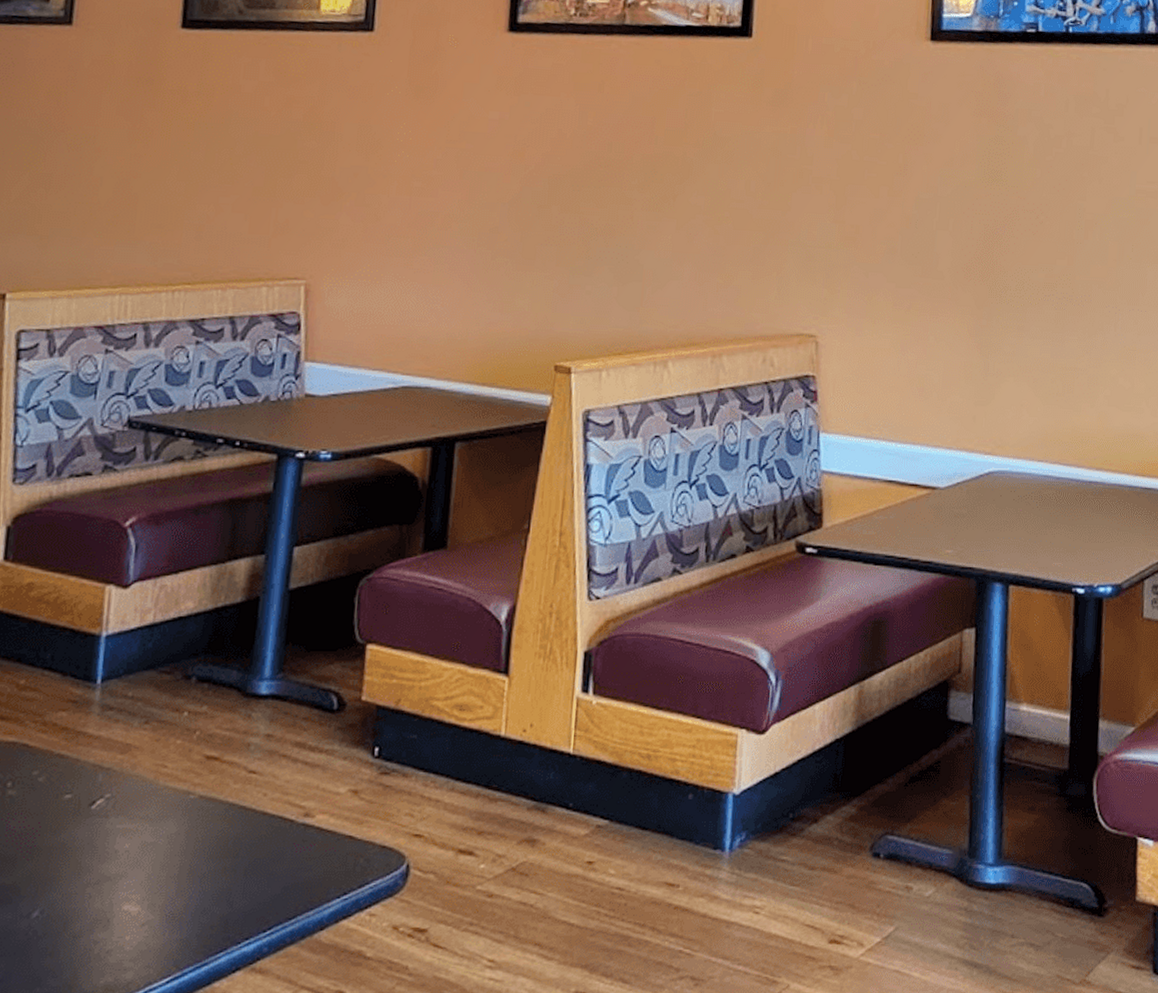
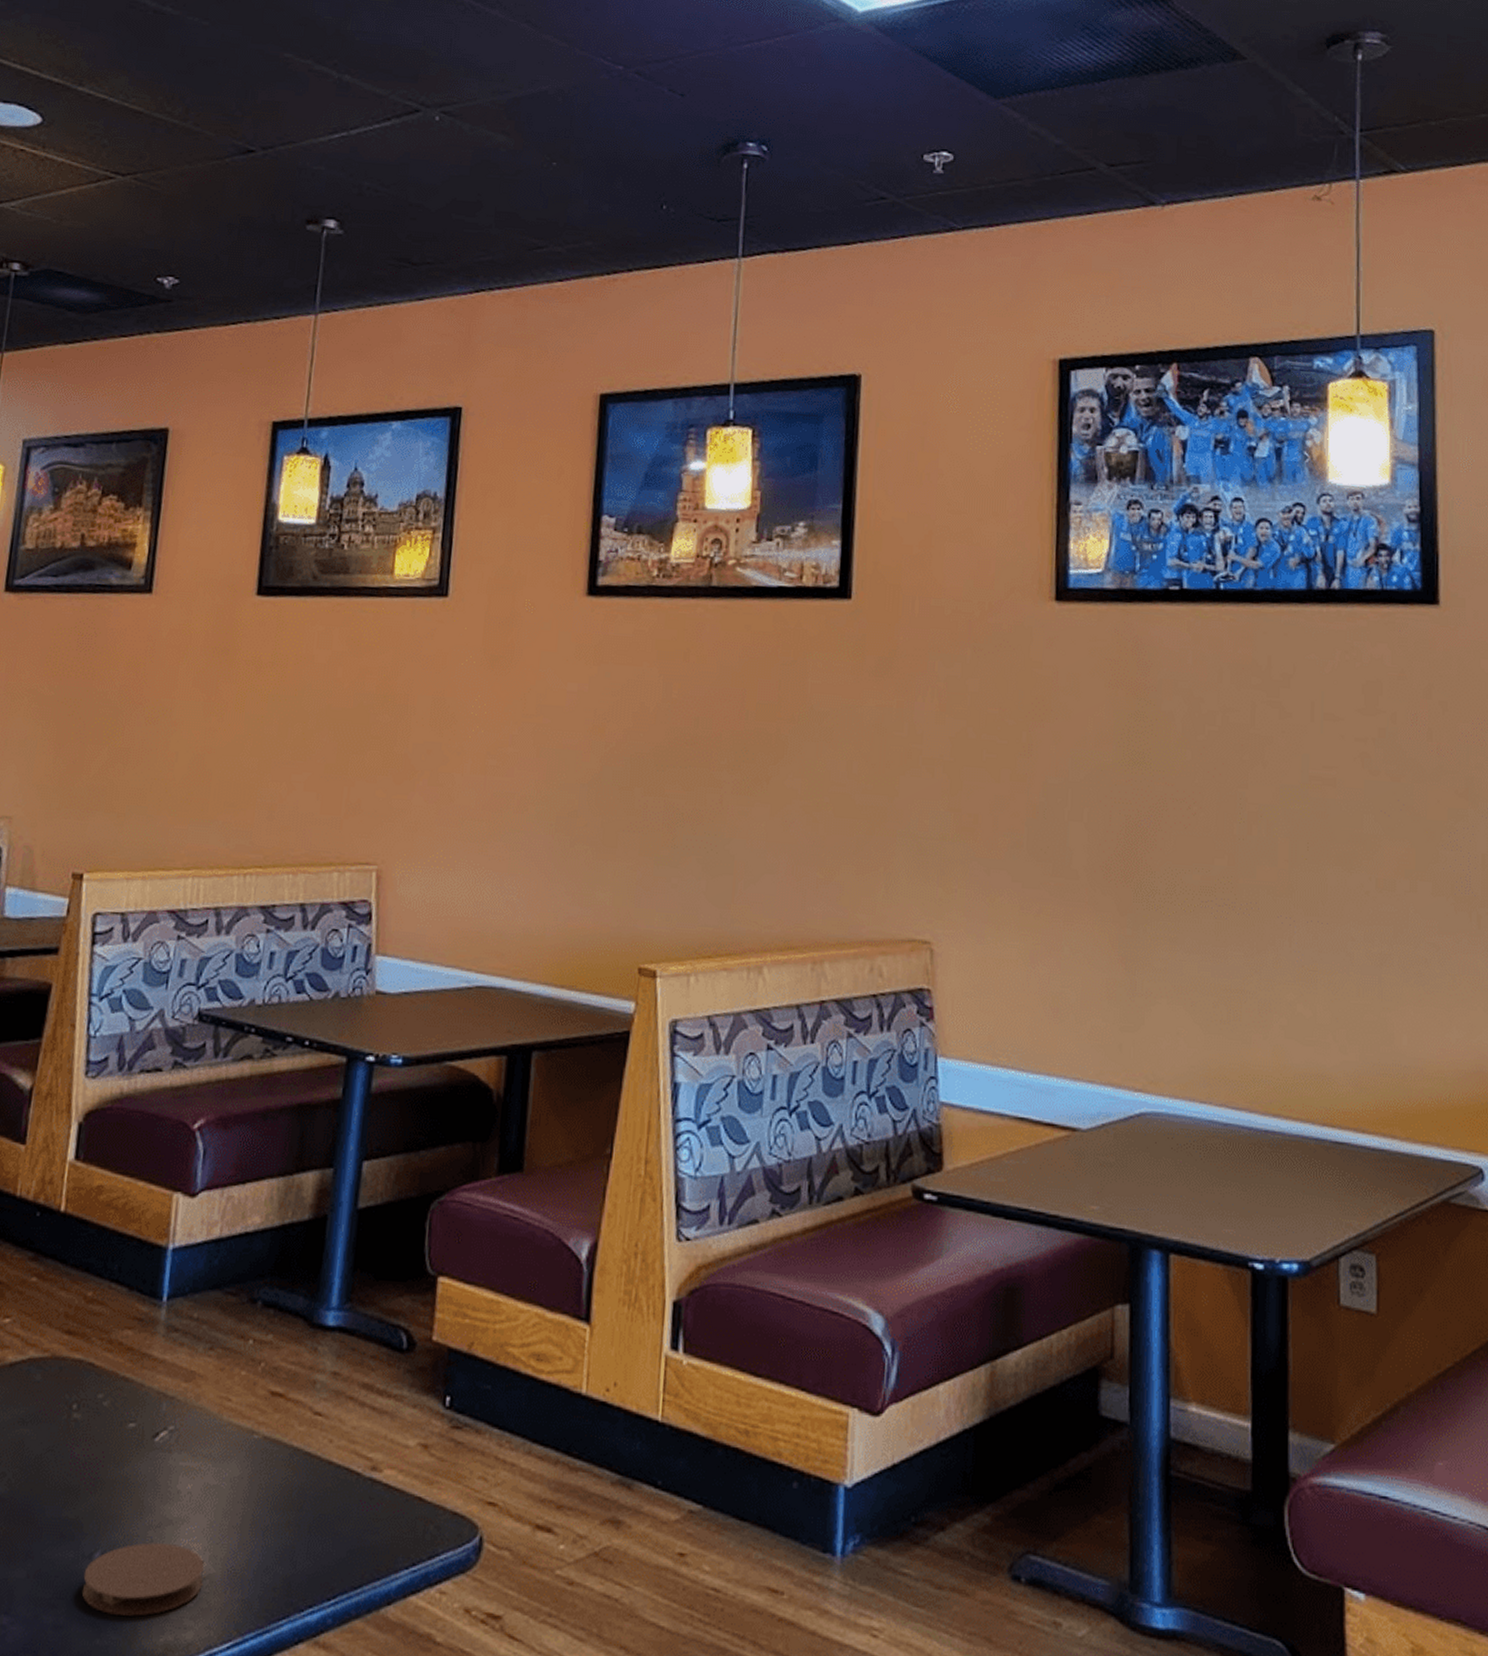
coaster: none [21,896,143,965] -> present [82,1542,205,1616]

